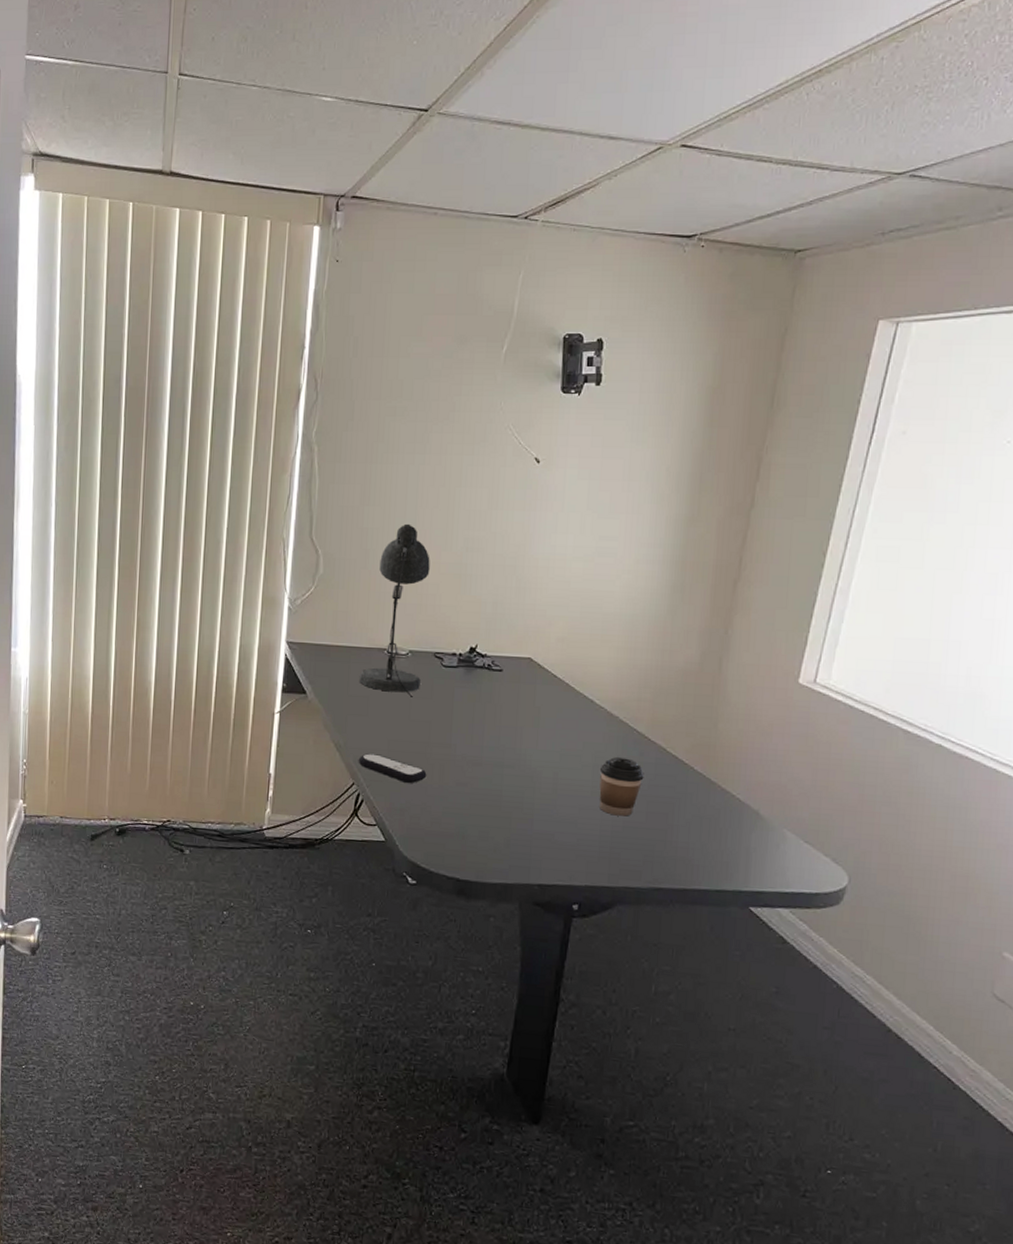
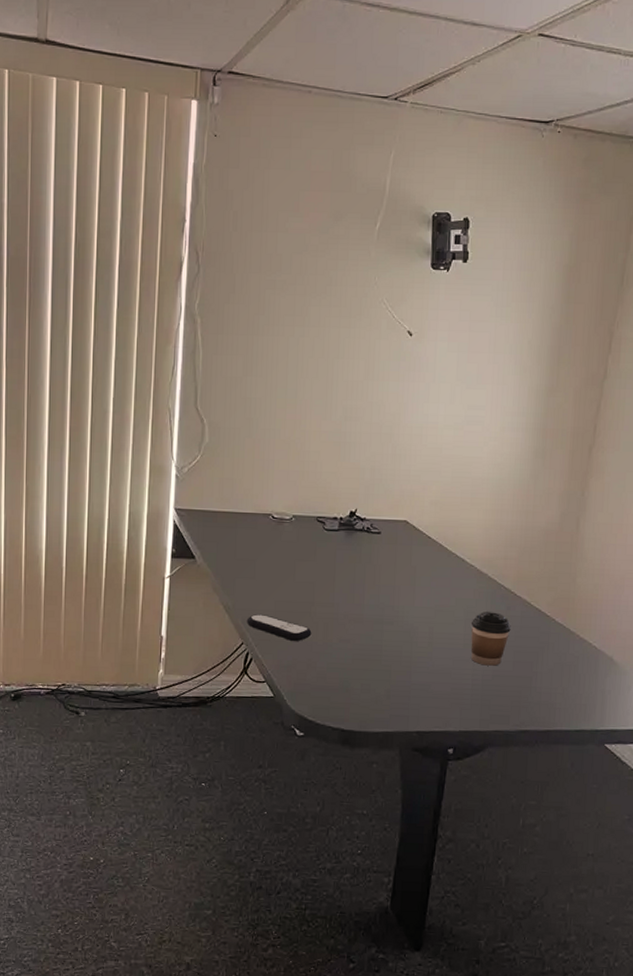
desk lamp: present [359,523,430,697] -> none [245,393,311,560]

